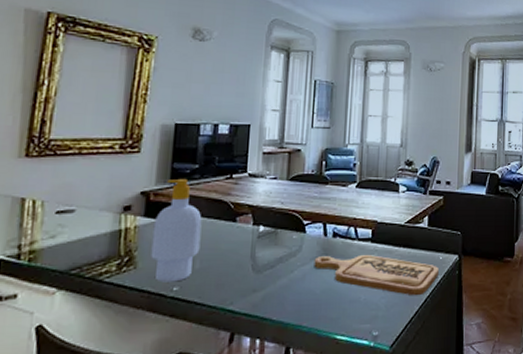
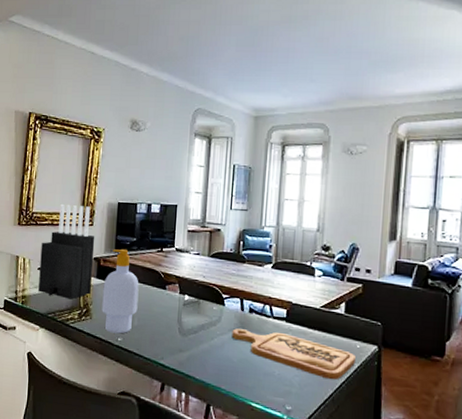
knife block: none [56,127,143,247] -> present [38,203,95,299]

